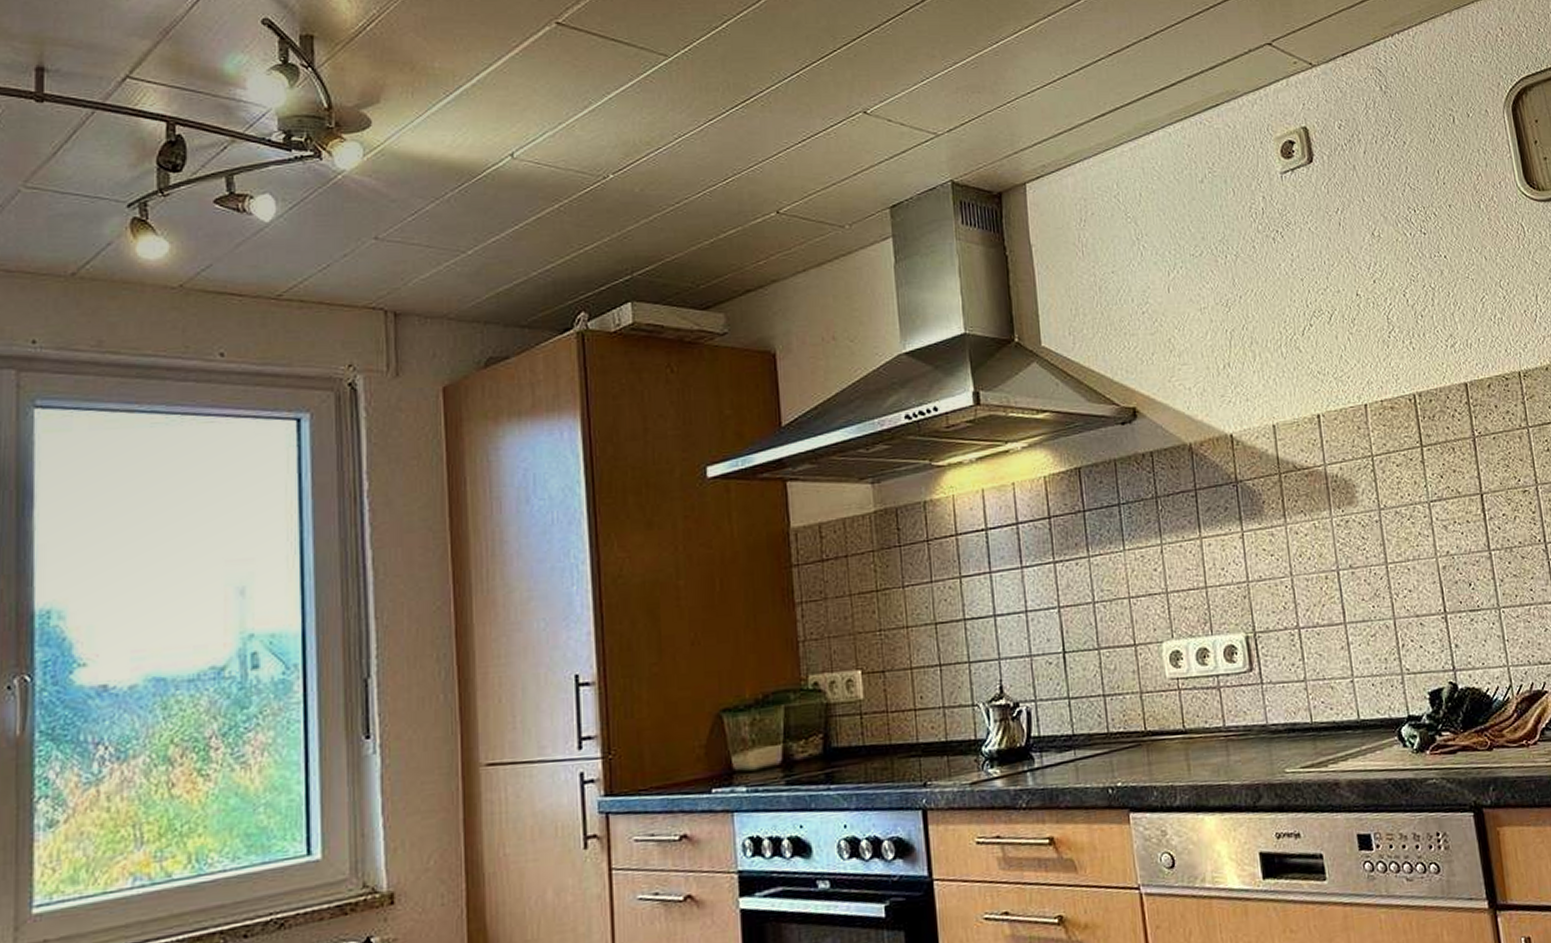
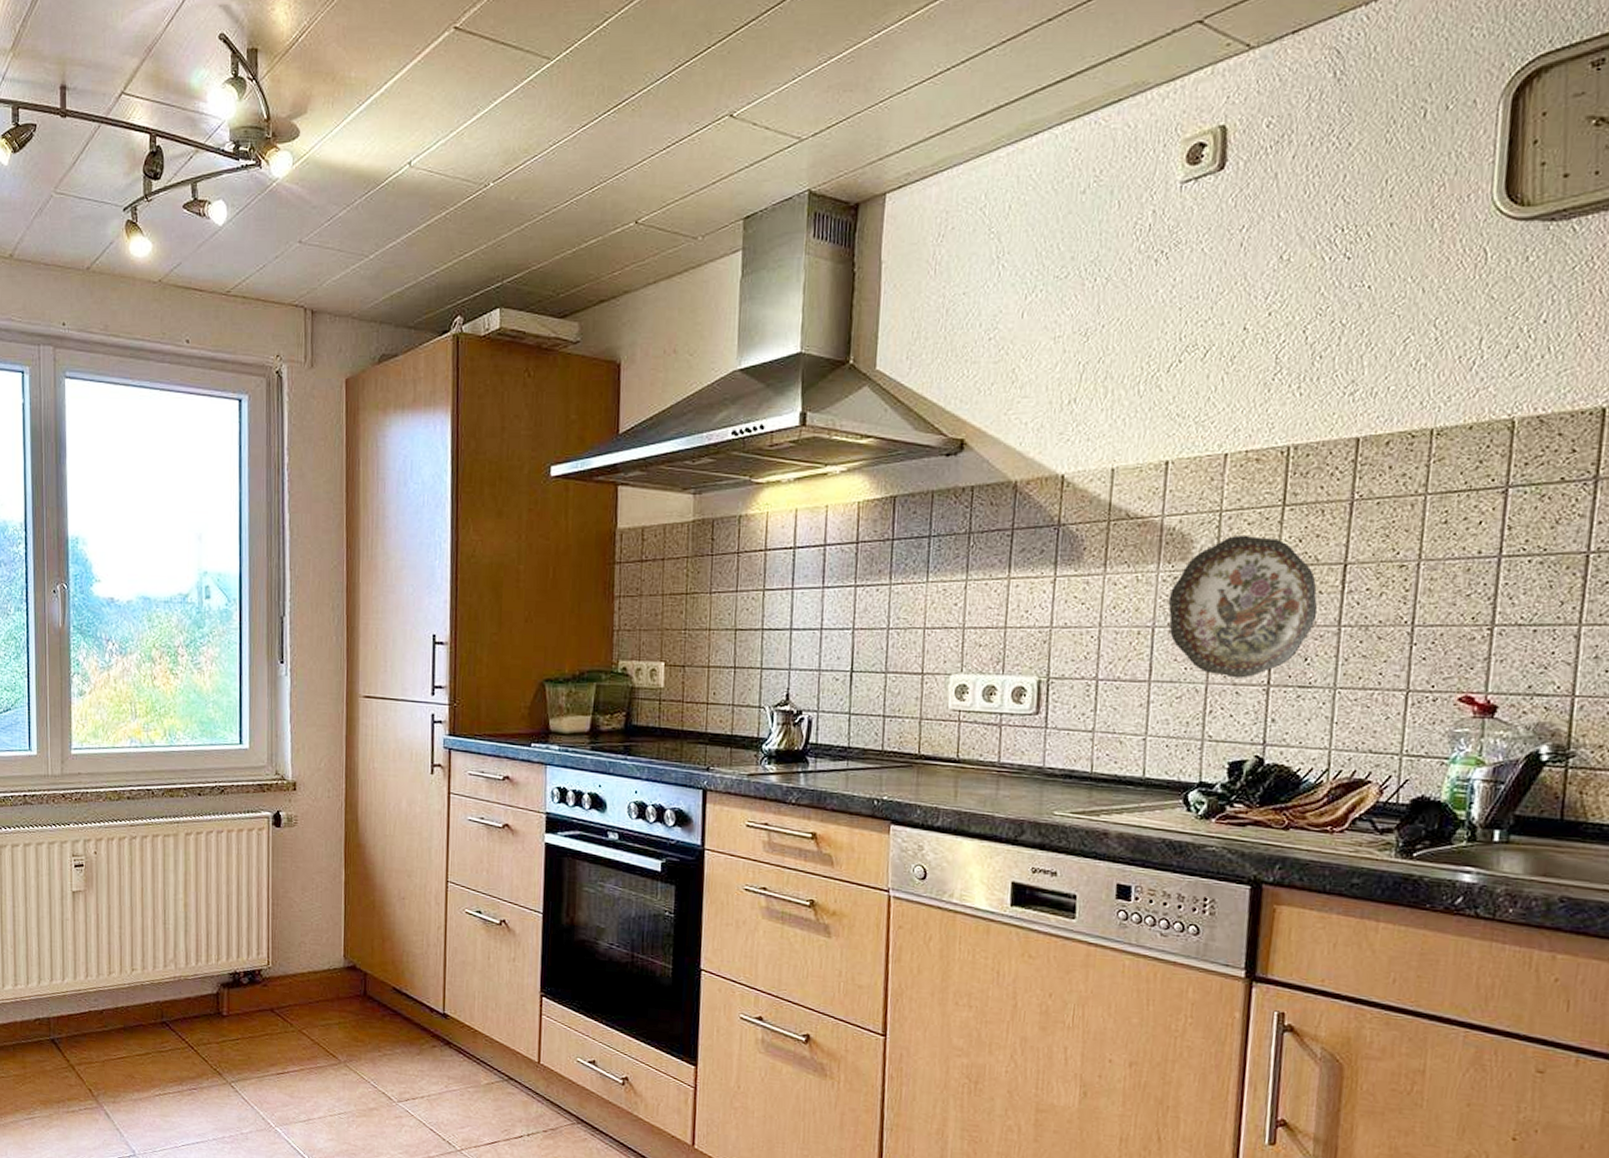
decorative plate: none [1345,476,1470,610] -> present [1168,534,1318,678]

